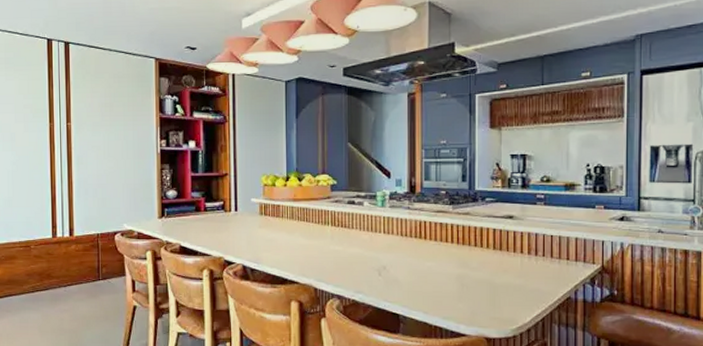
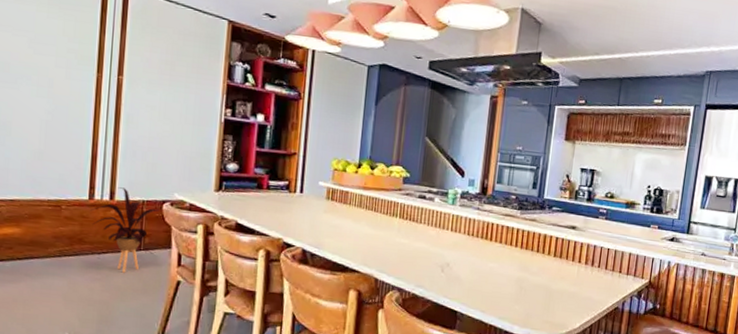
house plant: none [54,224,112,302] -> present [90,187,159,273]

